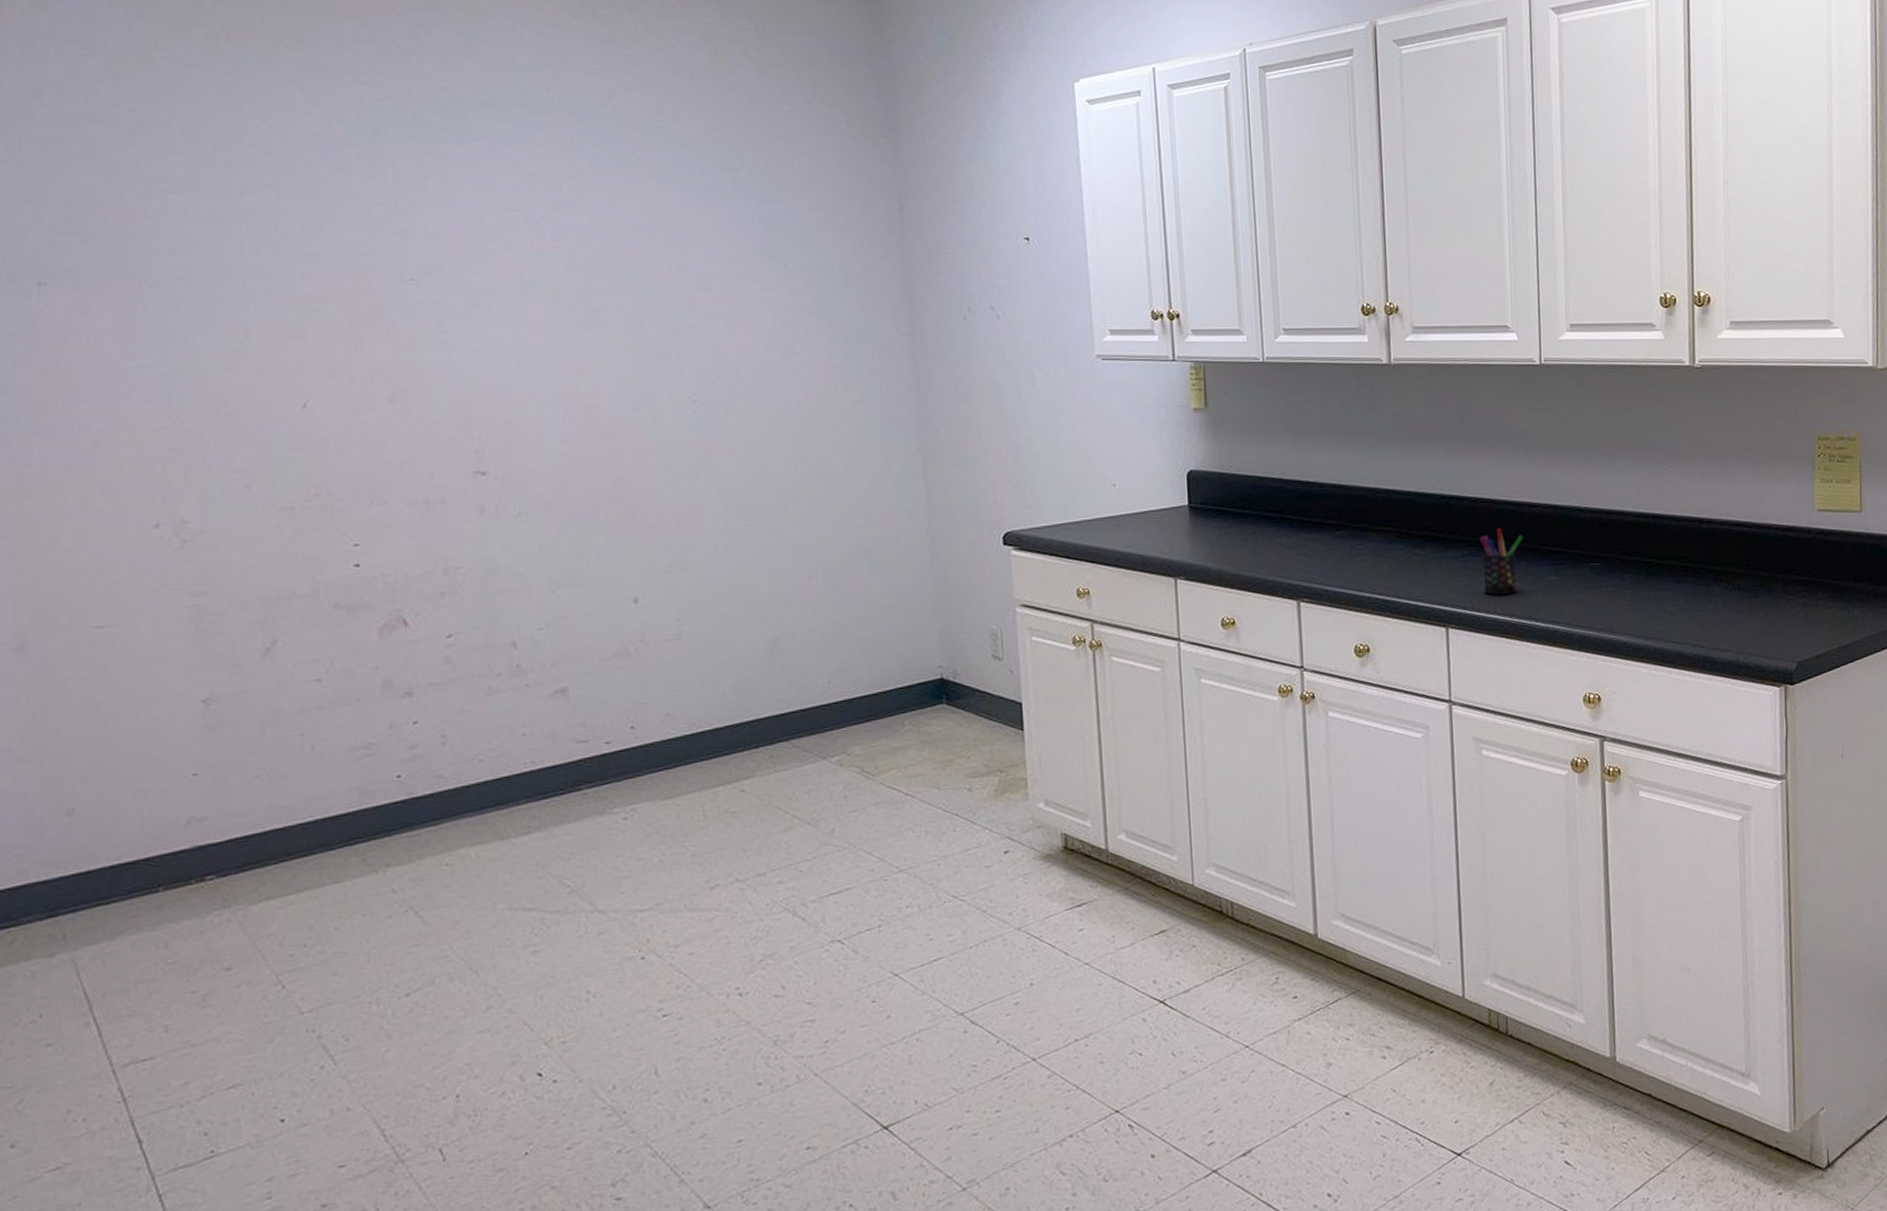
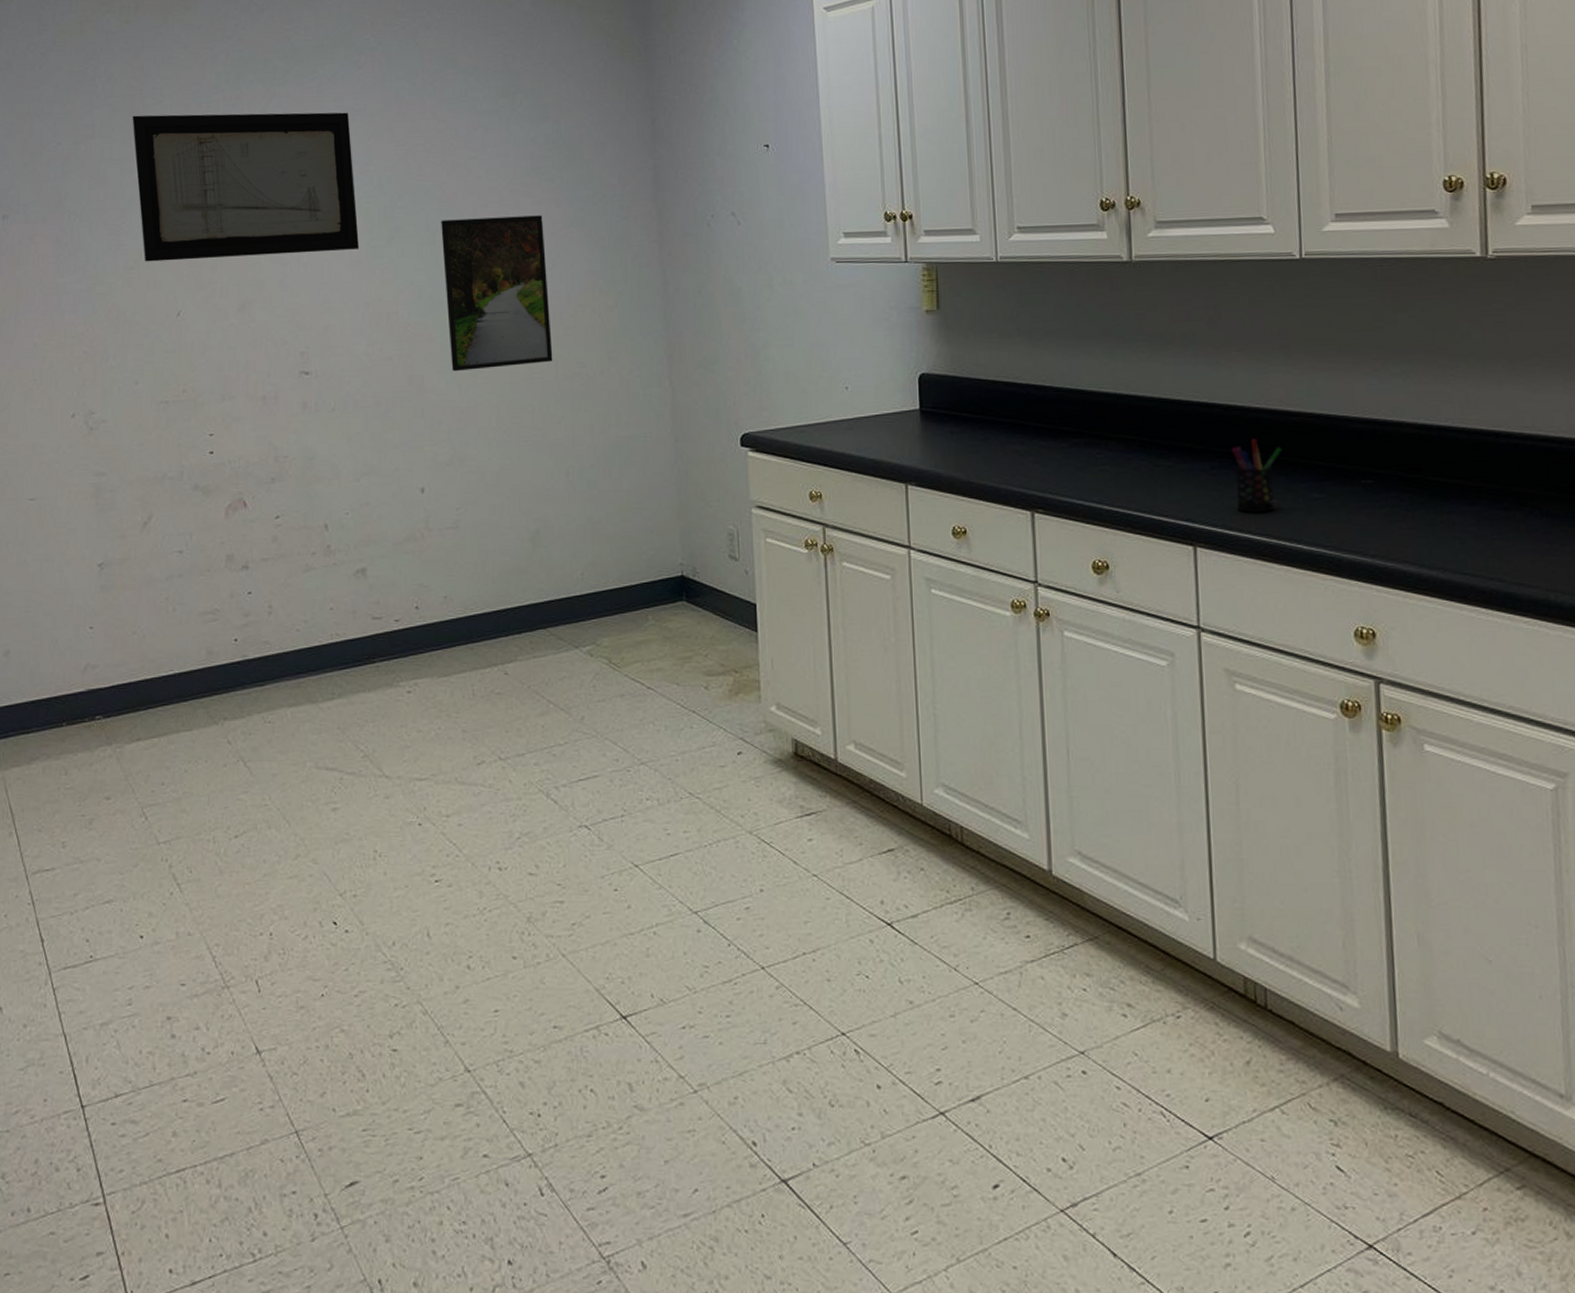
wall art: none [228,168,548,343] -> present [132,112,360,262]
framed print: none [651,303,790,471] -> present [441,215,553,372]

